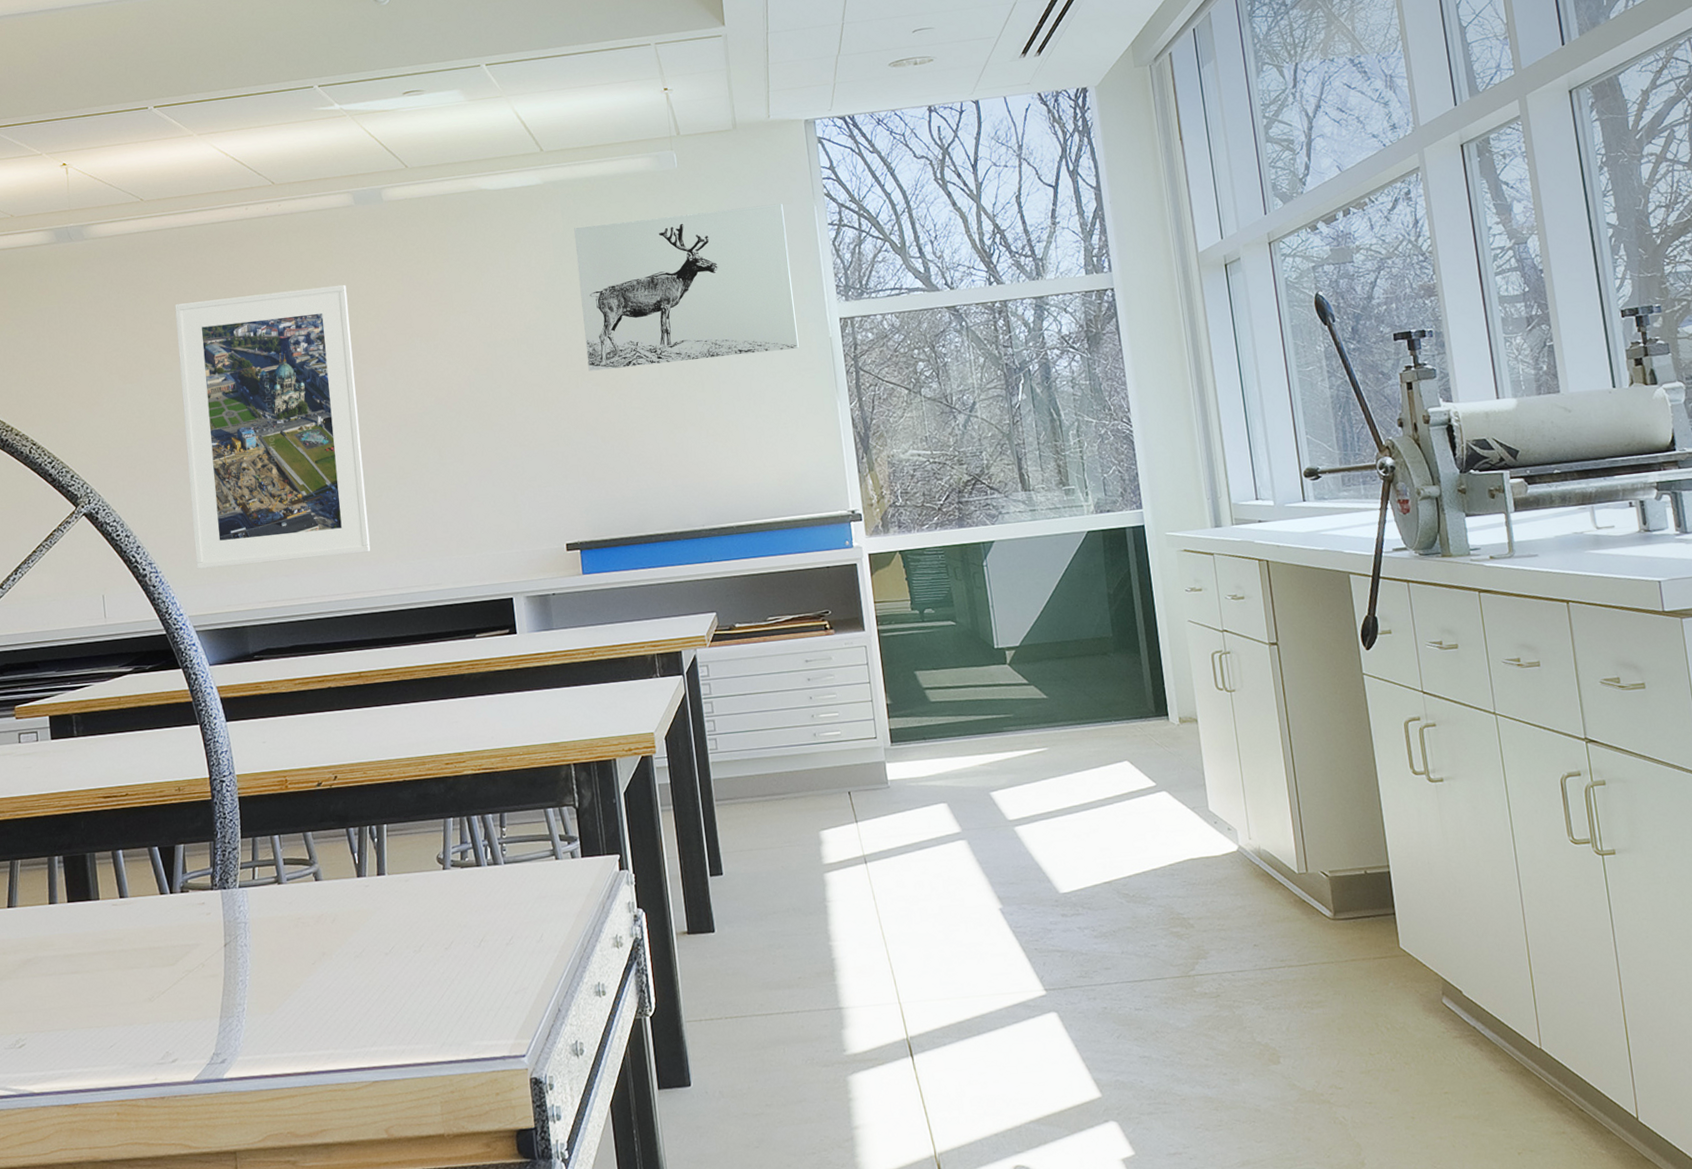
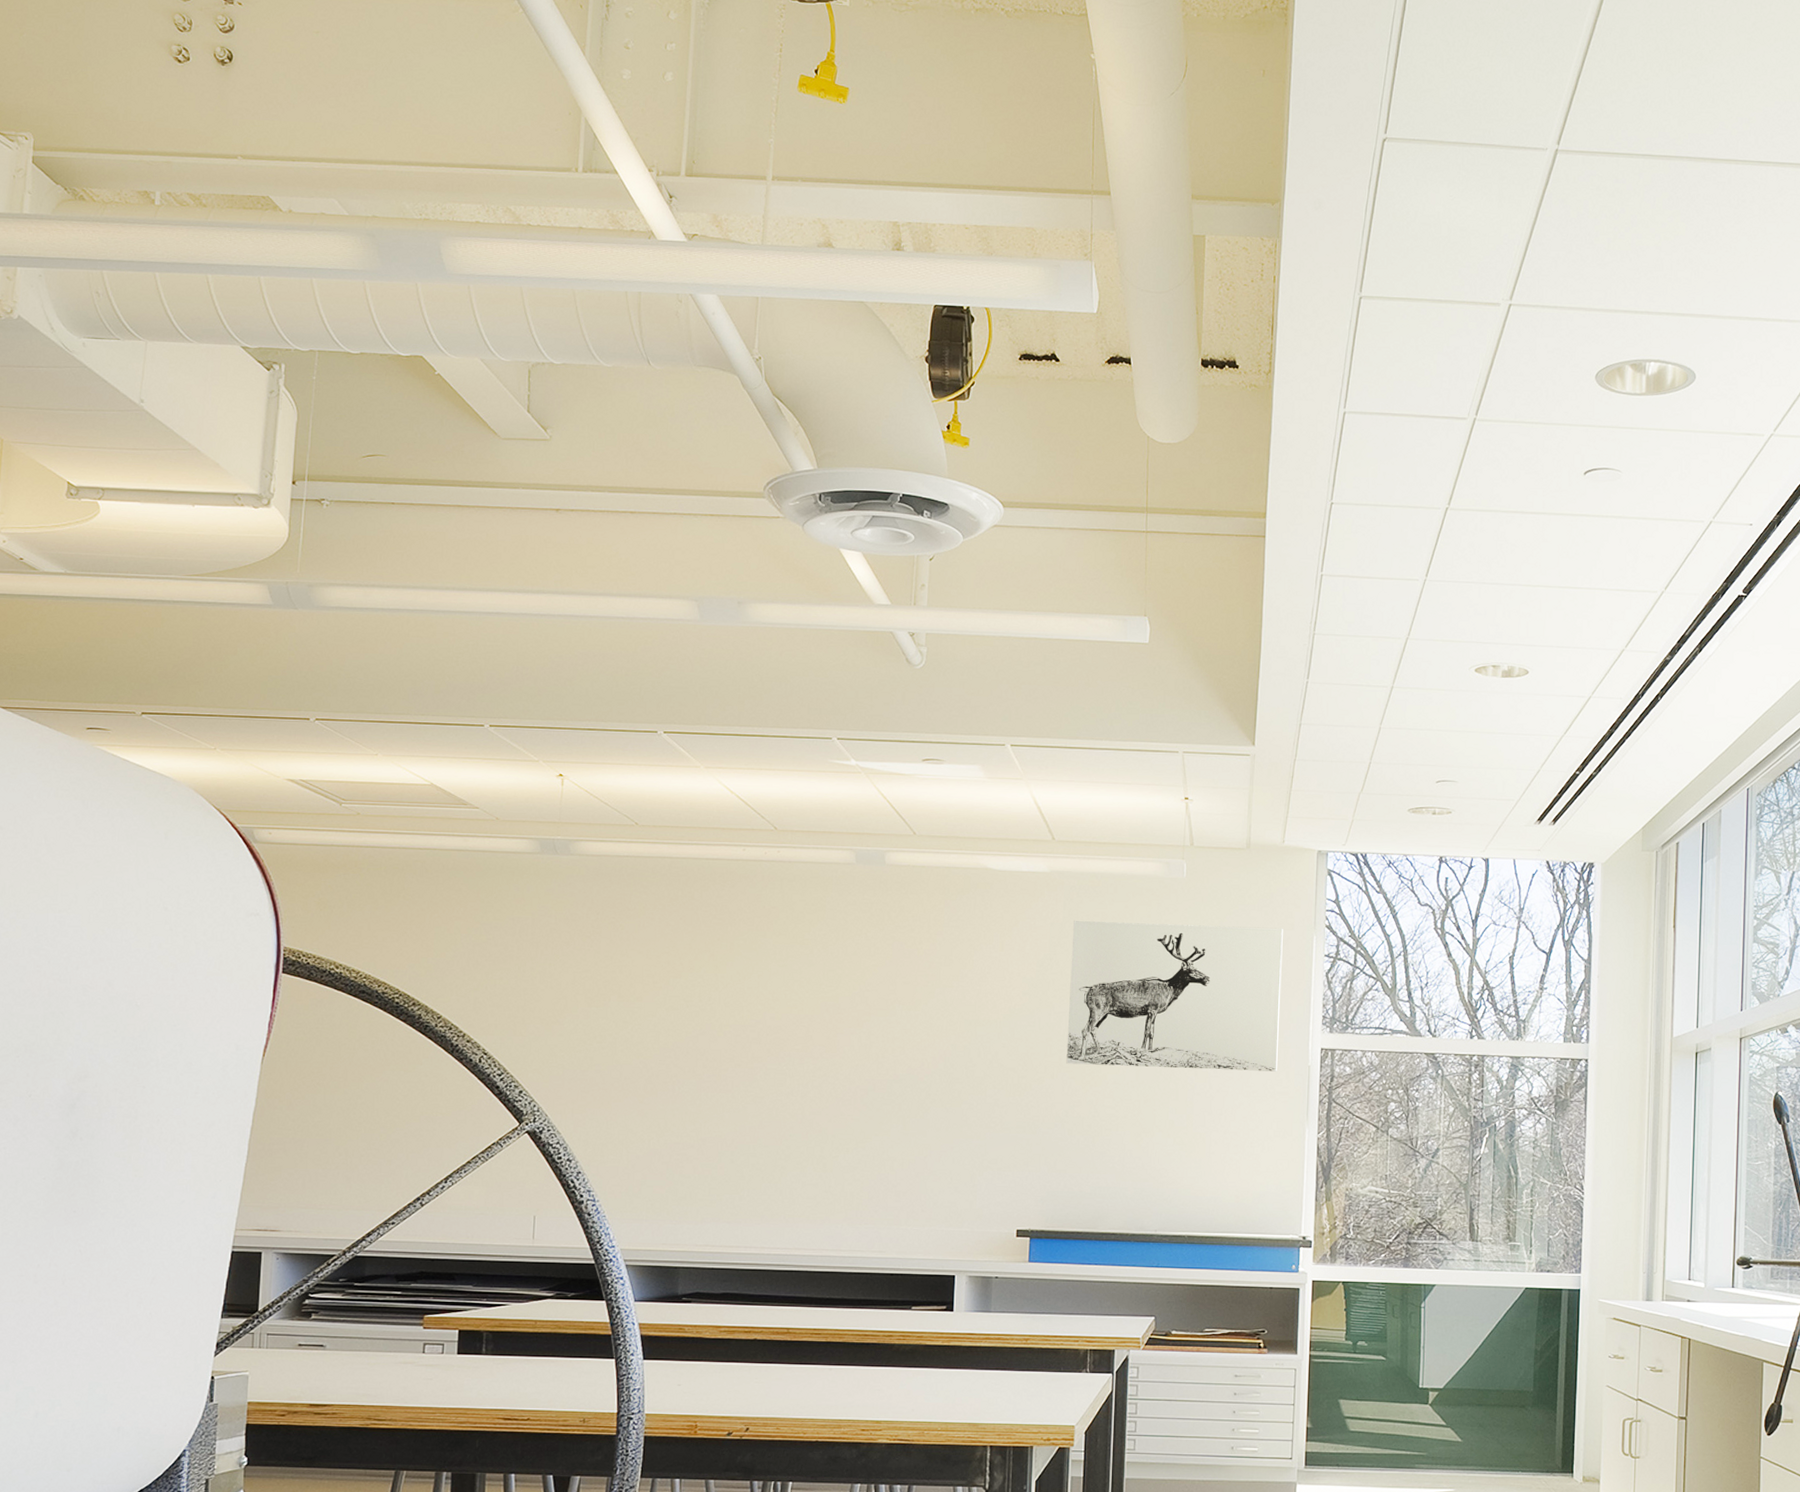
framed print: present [174,284,371,569] -> none [637,935,834,1211]

